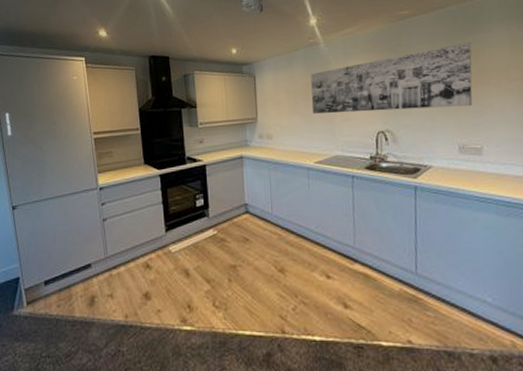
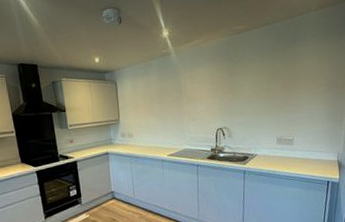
wall art: present [310,42,473,114] -> none [163,54,291,115]

